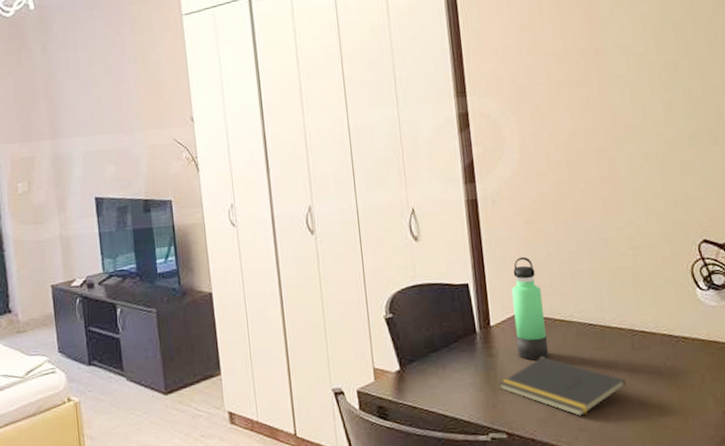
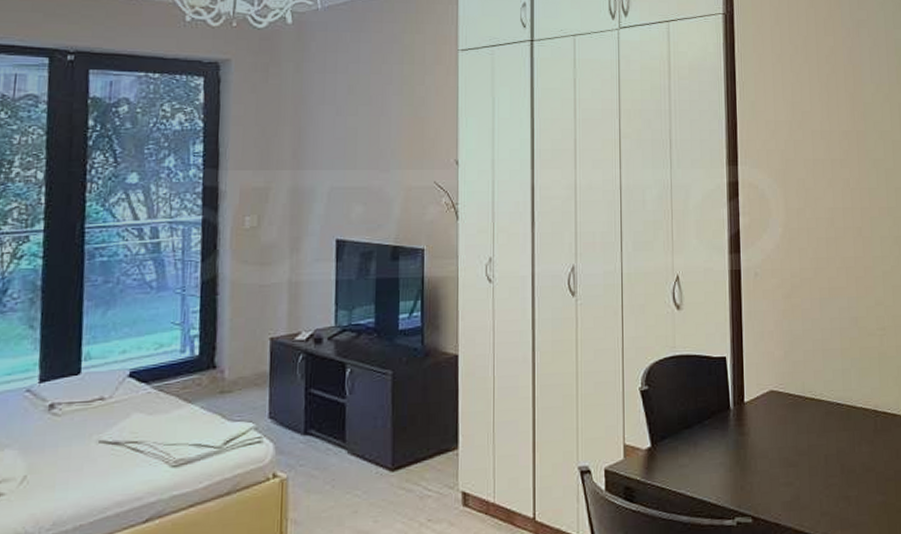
notepad: present [499,357,627,417] -> none [748,436,868,501]
thermos bottle: present [511,256,549,360] -> none [766,331,798,440]

